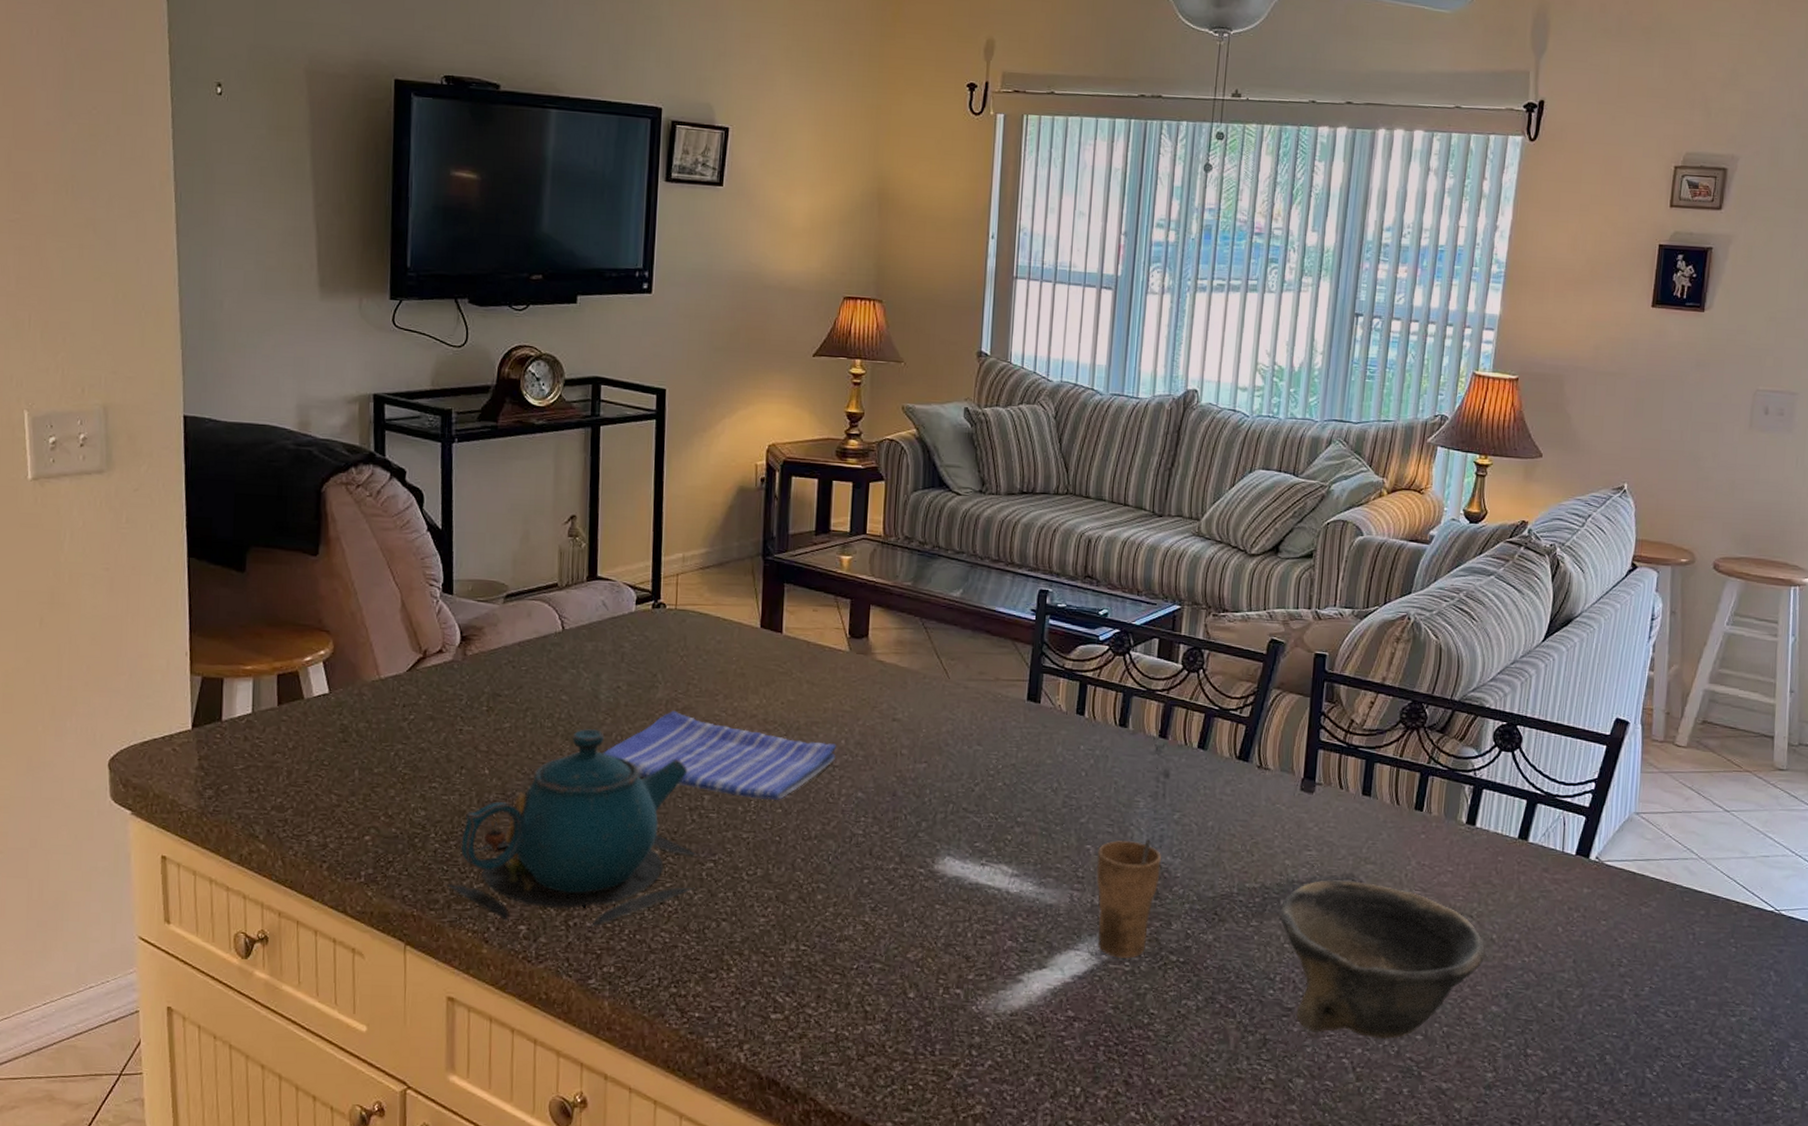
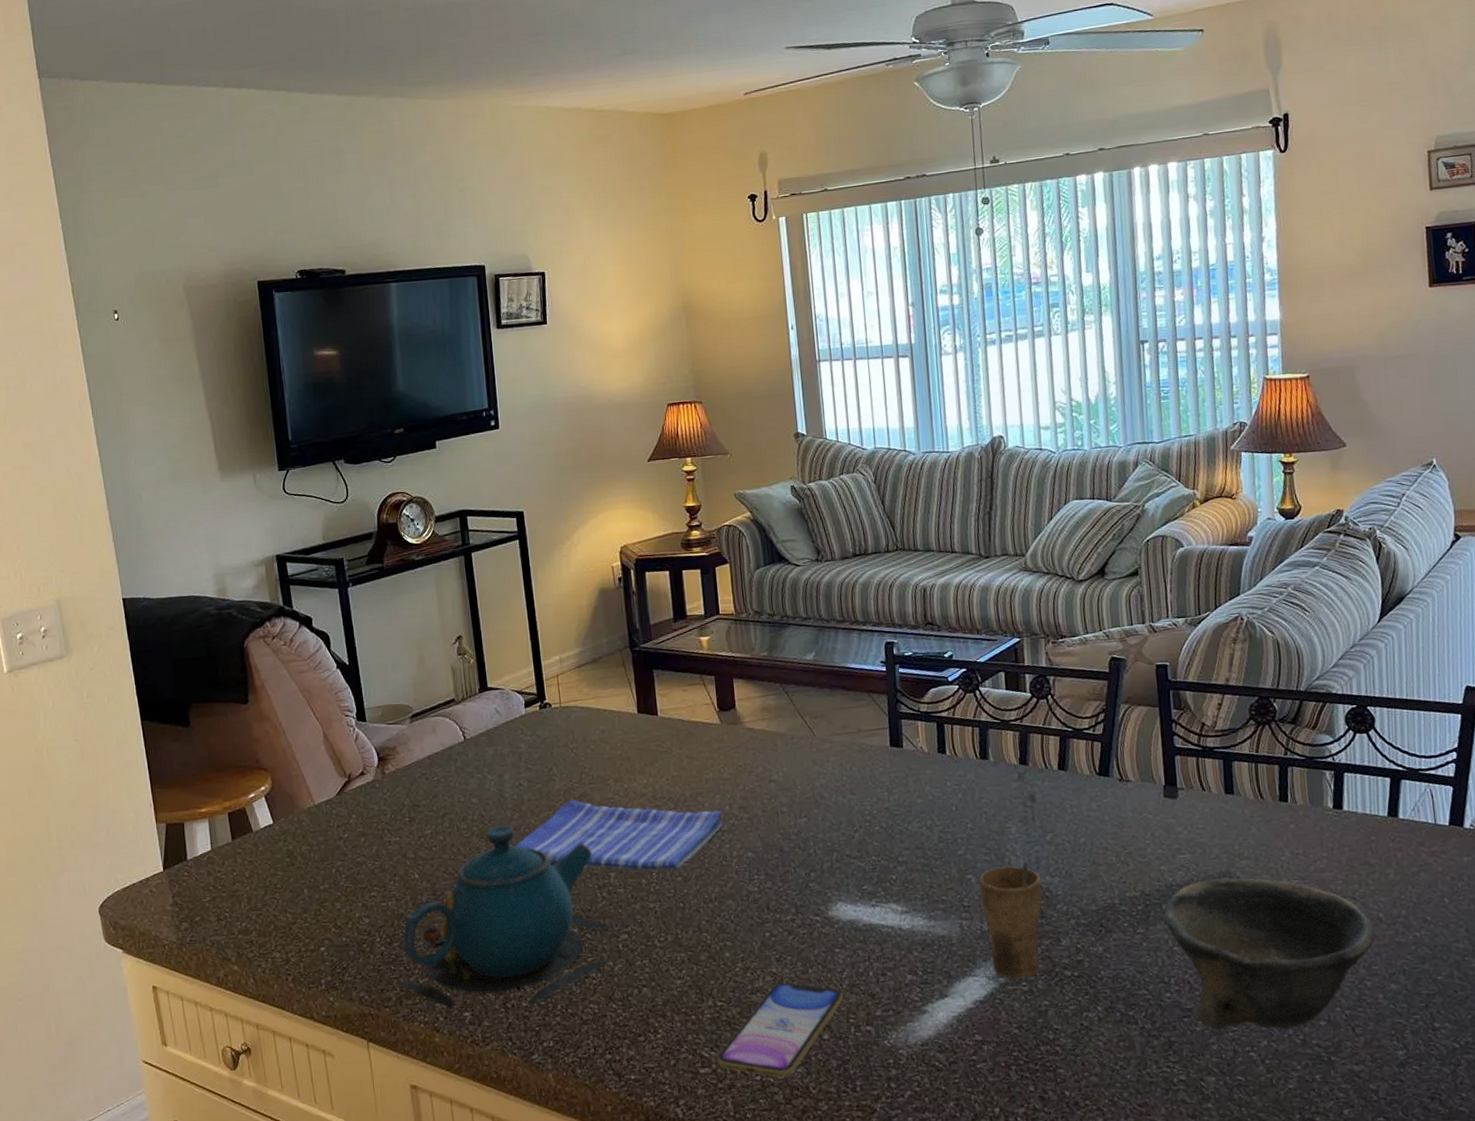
smartphone: none [791,933,937,1033] -> present [717,982,844,1078]

